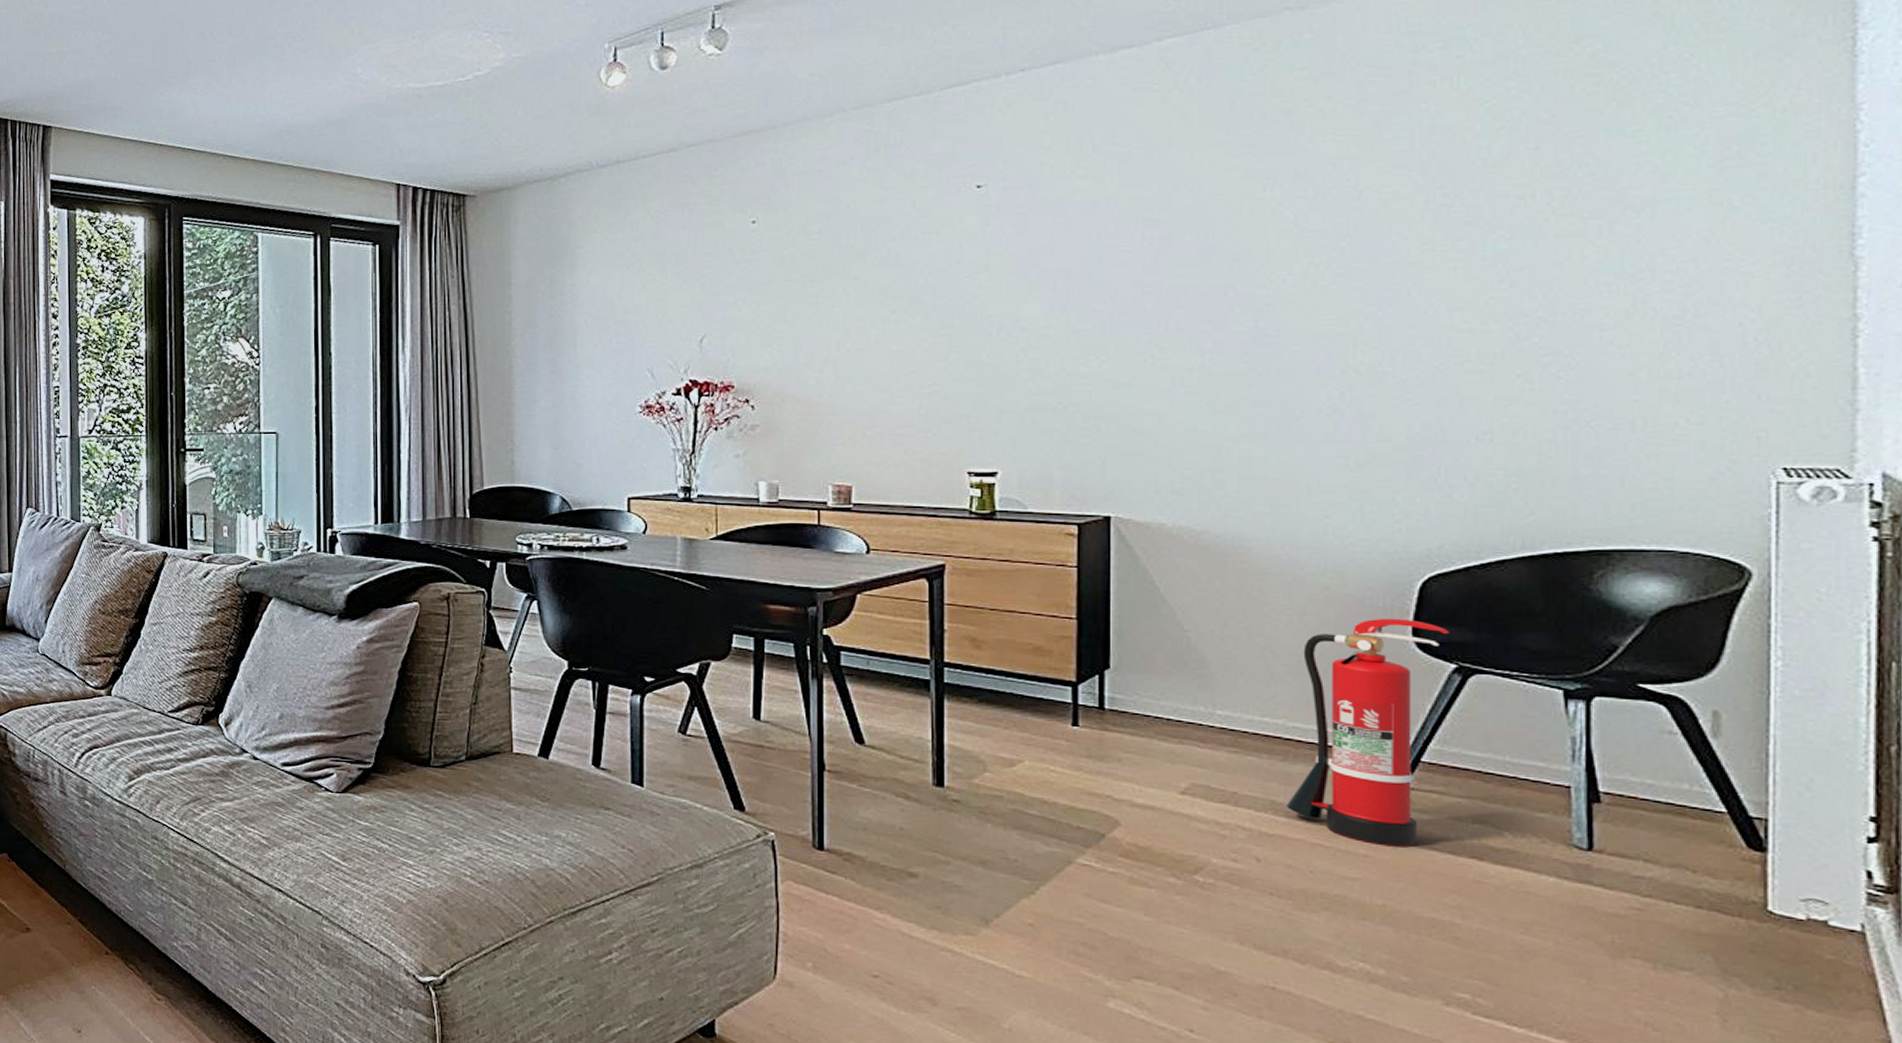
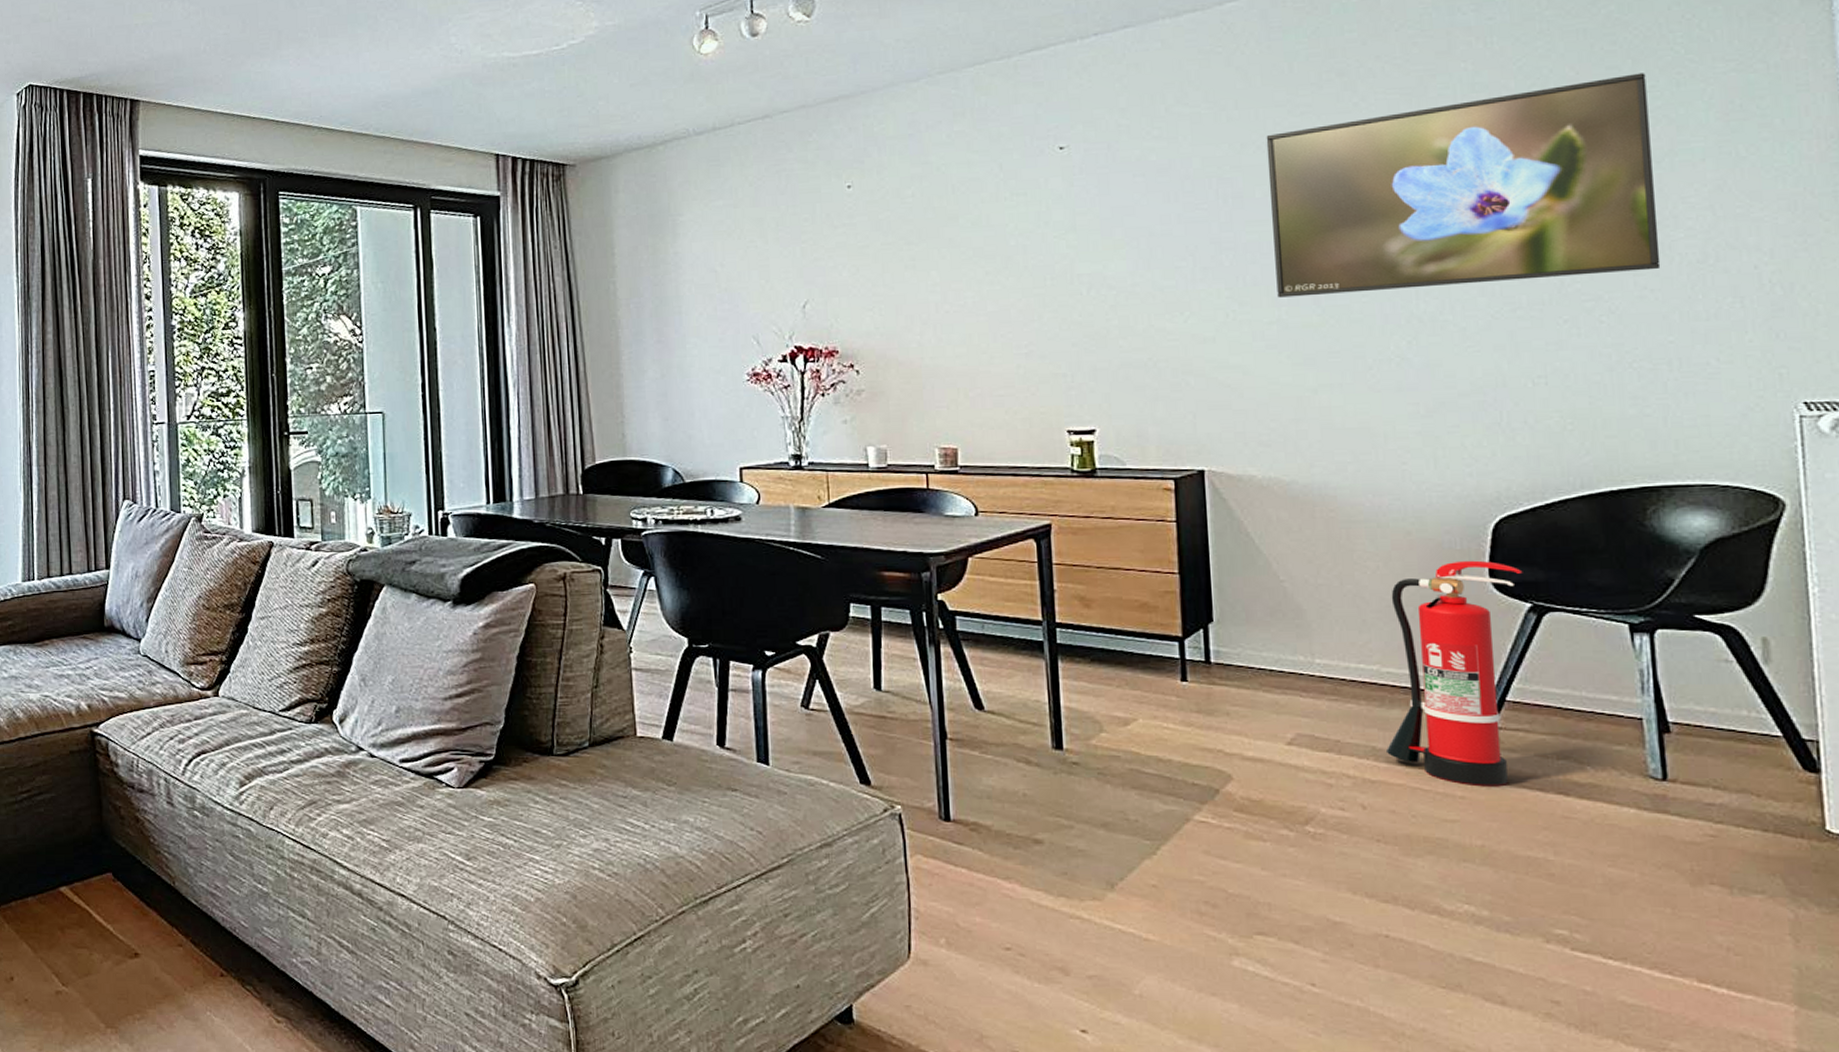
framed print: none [1200,116,1632,344] -> present [1266,73,1661,298]

